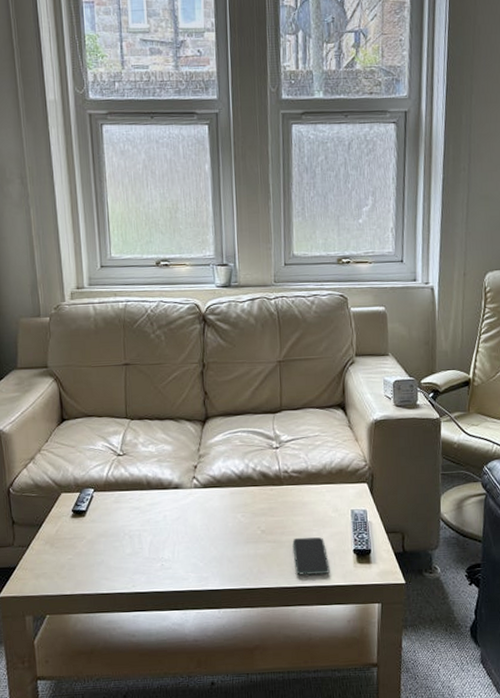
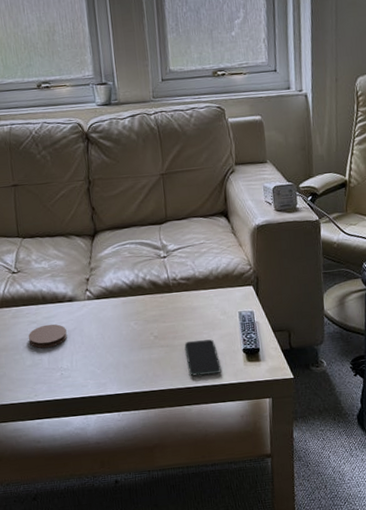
coaster: none [129,511,170,537] -> present [28,324,67,349]

